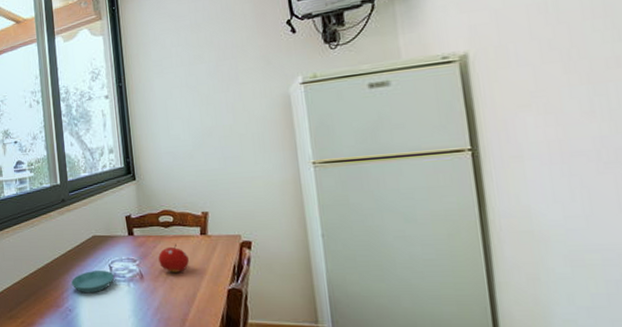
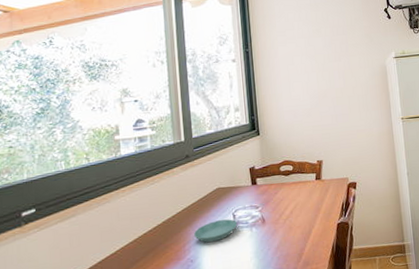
fruit: present [158,244,189,273] -> none [279,189,306,215]

